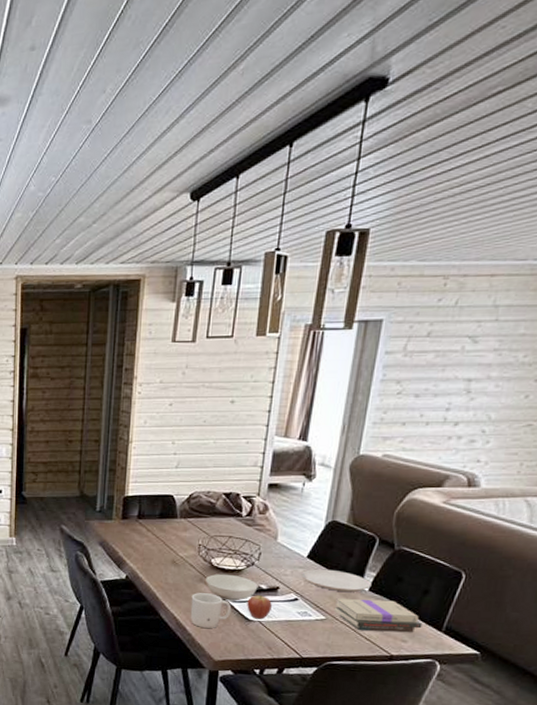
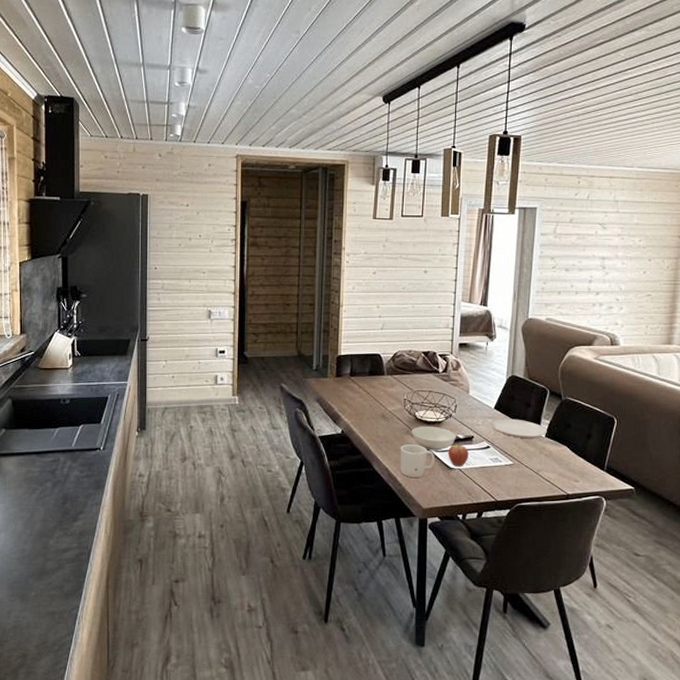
books: present [333,598,423,633] -> none [519,444,589,473]

